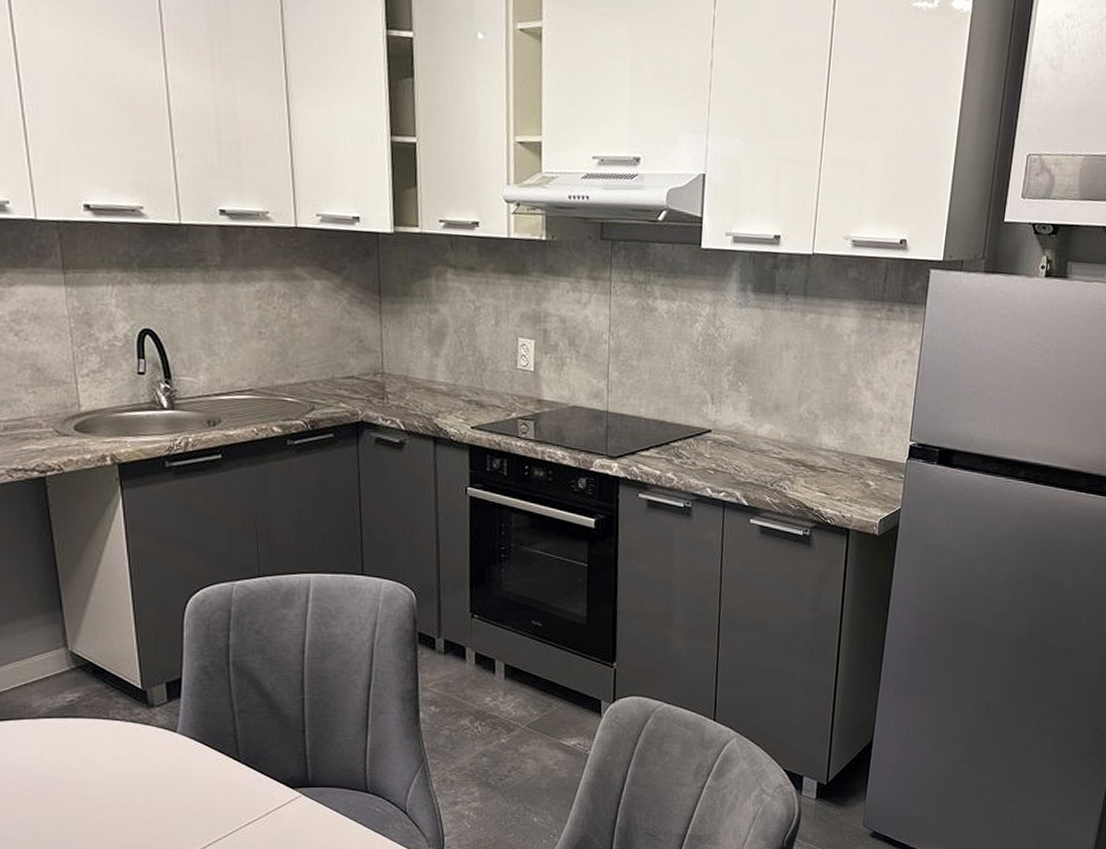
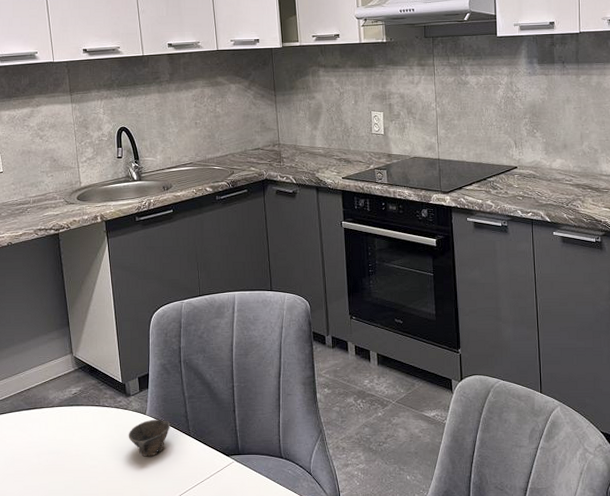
cup: none [150,738,212,787] -> present [128,419,170,457]

